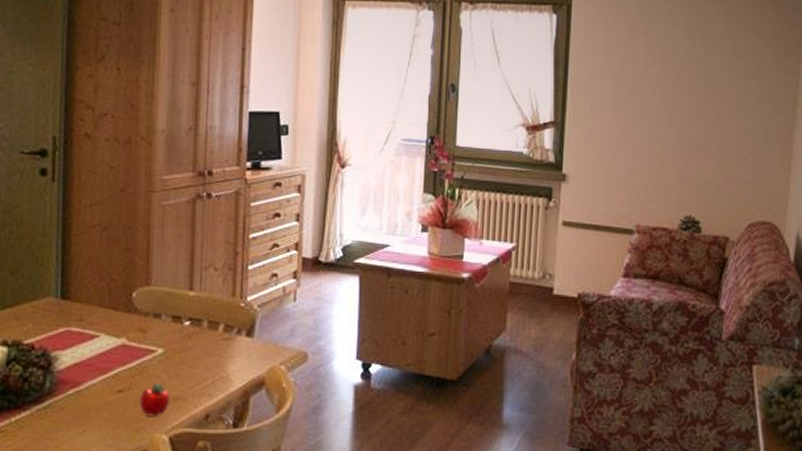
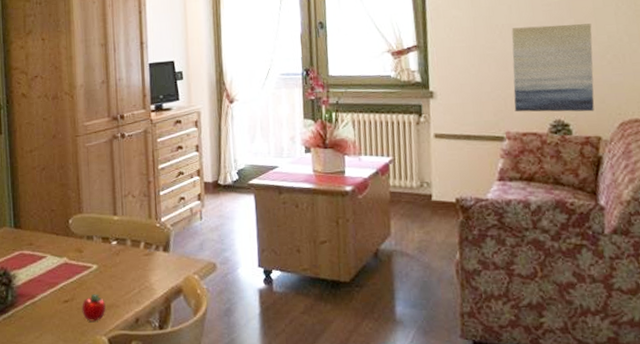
wall art: none [647,113,731,210] -> present [511,23,595,112]

